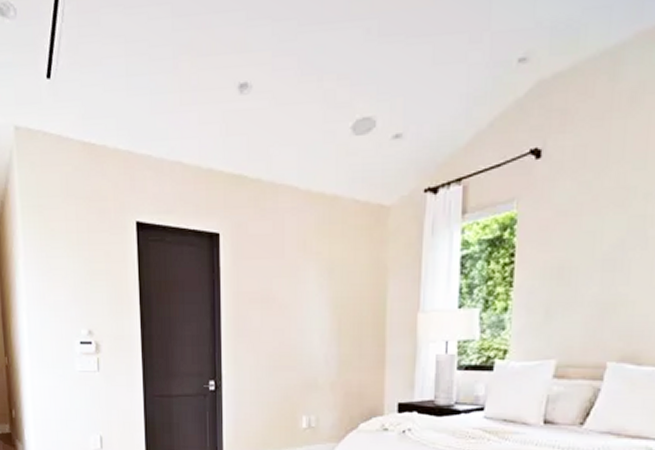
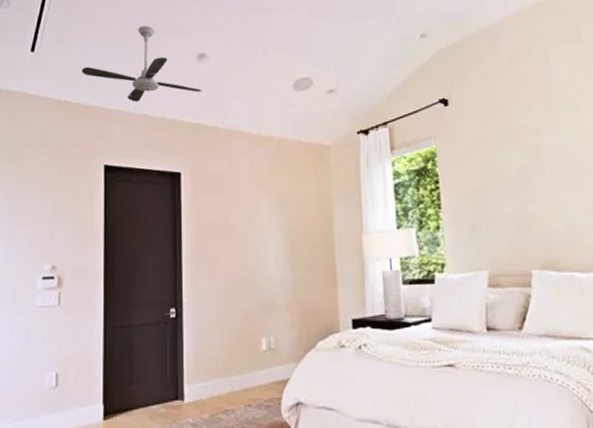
ceiling fan: none [105,44,244,146] -> present [81,26,202,102]

